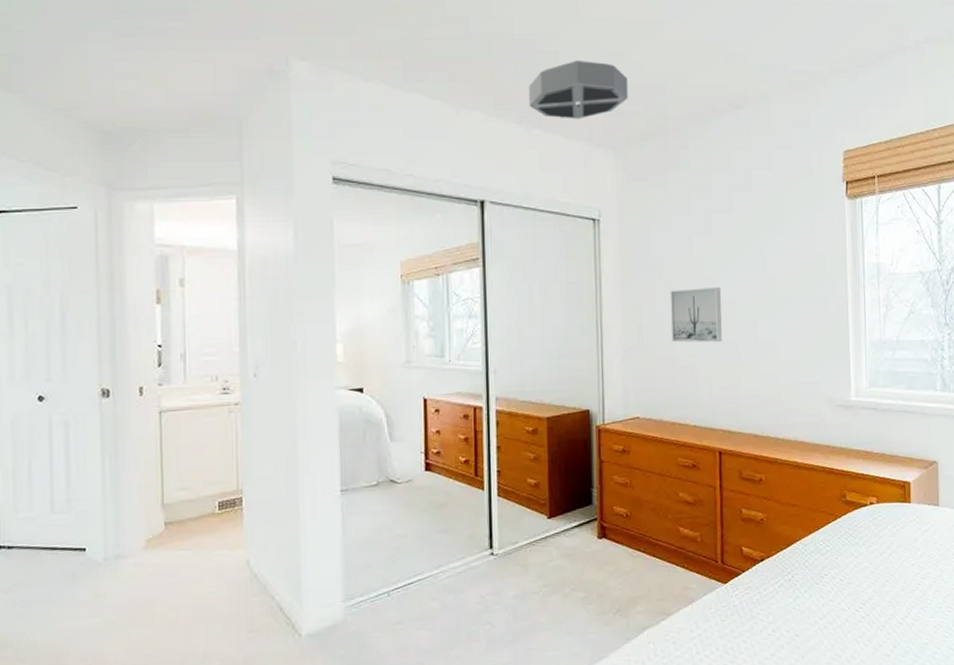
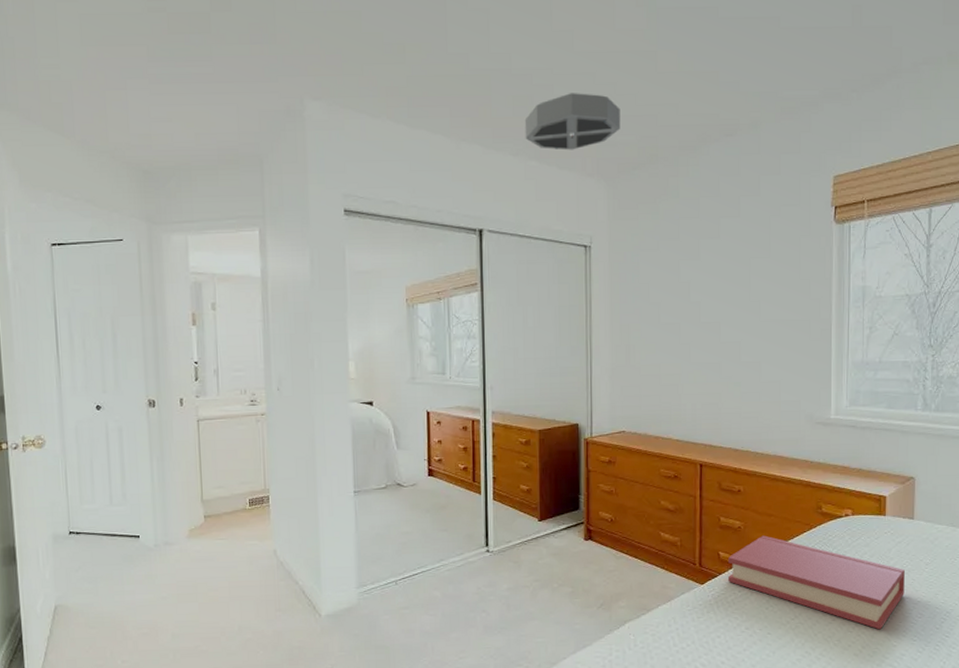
wall art: present [670,287,722,343] -> none [657,310,707,363]
hardback book: none [751,527,934,627] -> present [727,535,905,630]

